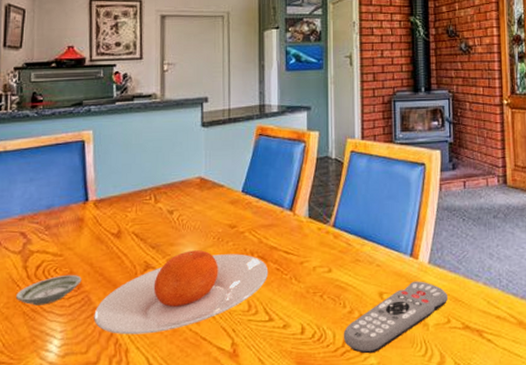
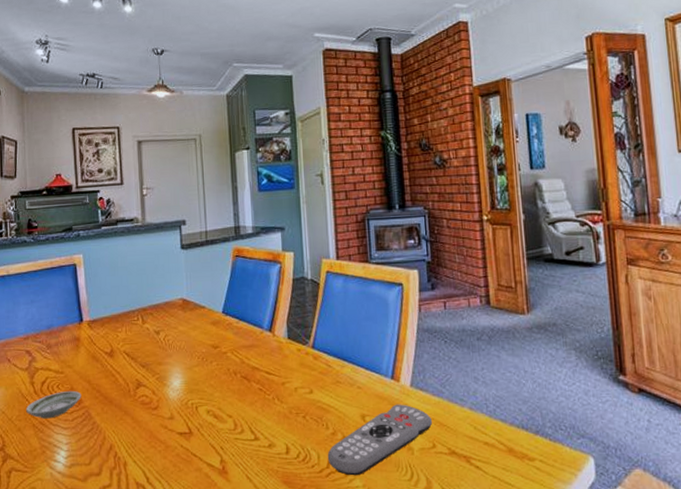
plate: present [94,250,269,335] -> none [94,369,252,449]

